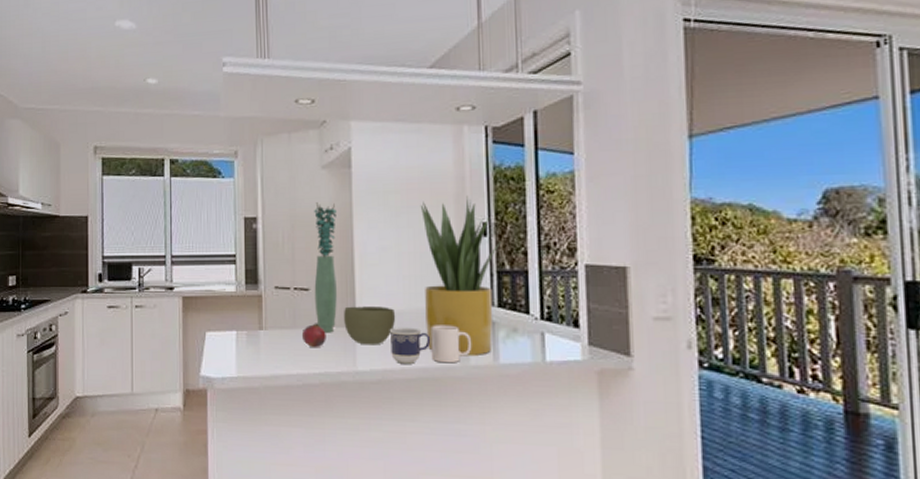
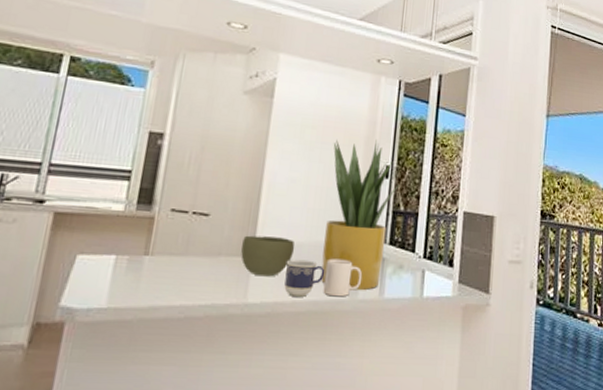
fruit: present [301,323,326,347] -> none [192,251,220,277]
vase: present [314,202,338,333] -> none [211,126,252,262]

